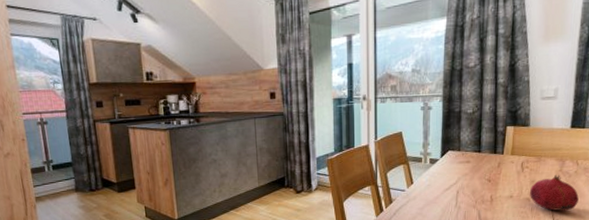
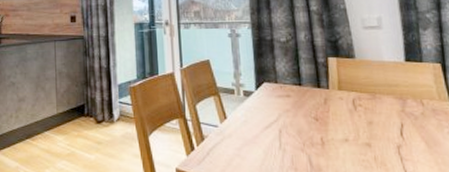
fruit: present [530,175,579,211] -> none [368,116,434,162]

